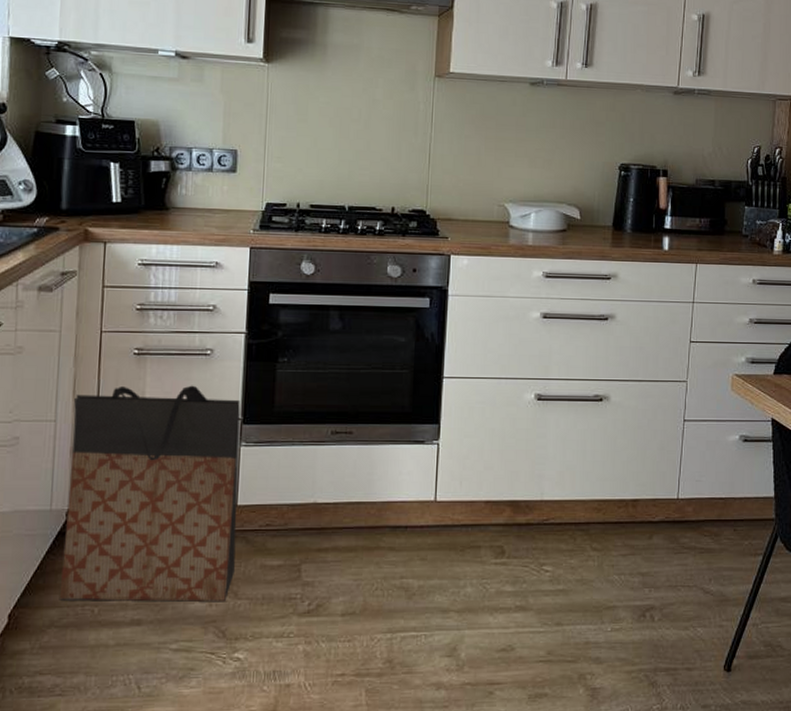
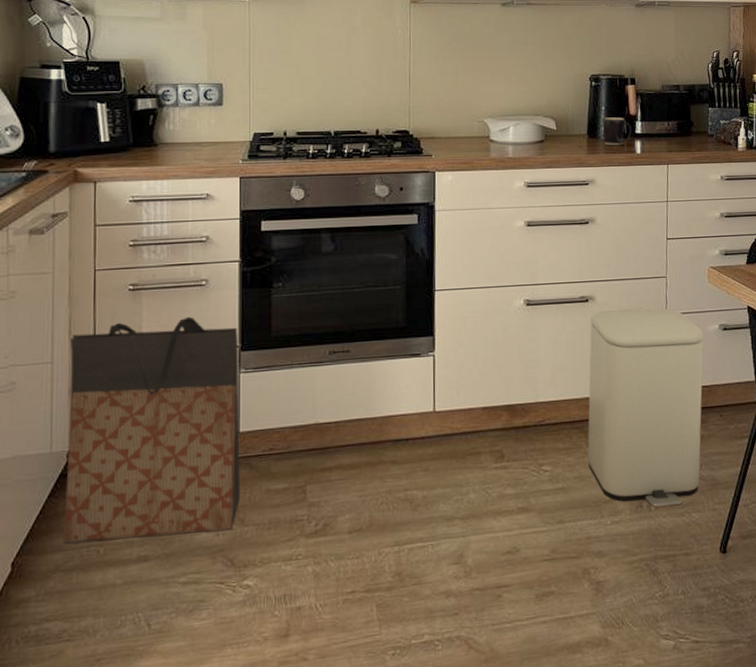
pedal bin: none [591,410,722,620] -> present [587,307,704,508]
mug: none [630,210,661,241] -> present [603,117,632,146]

